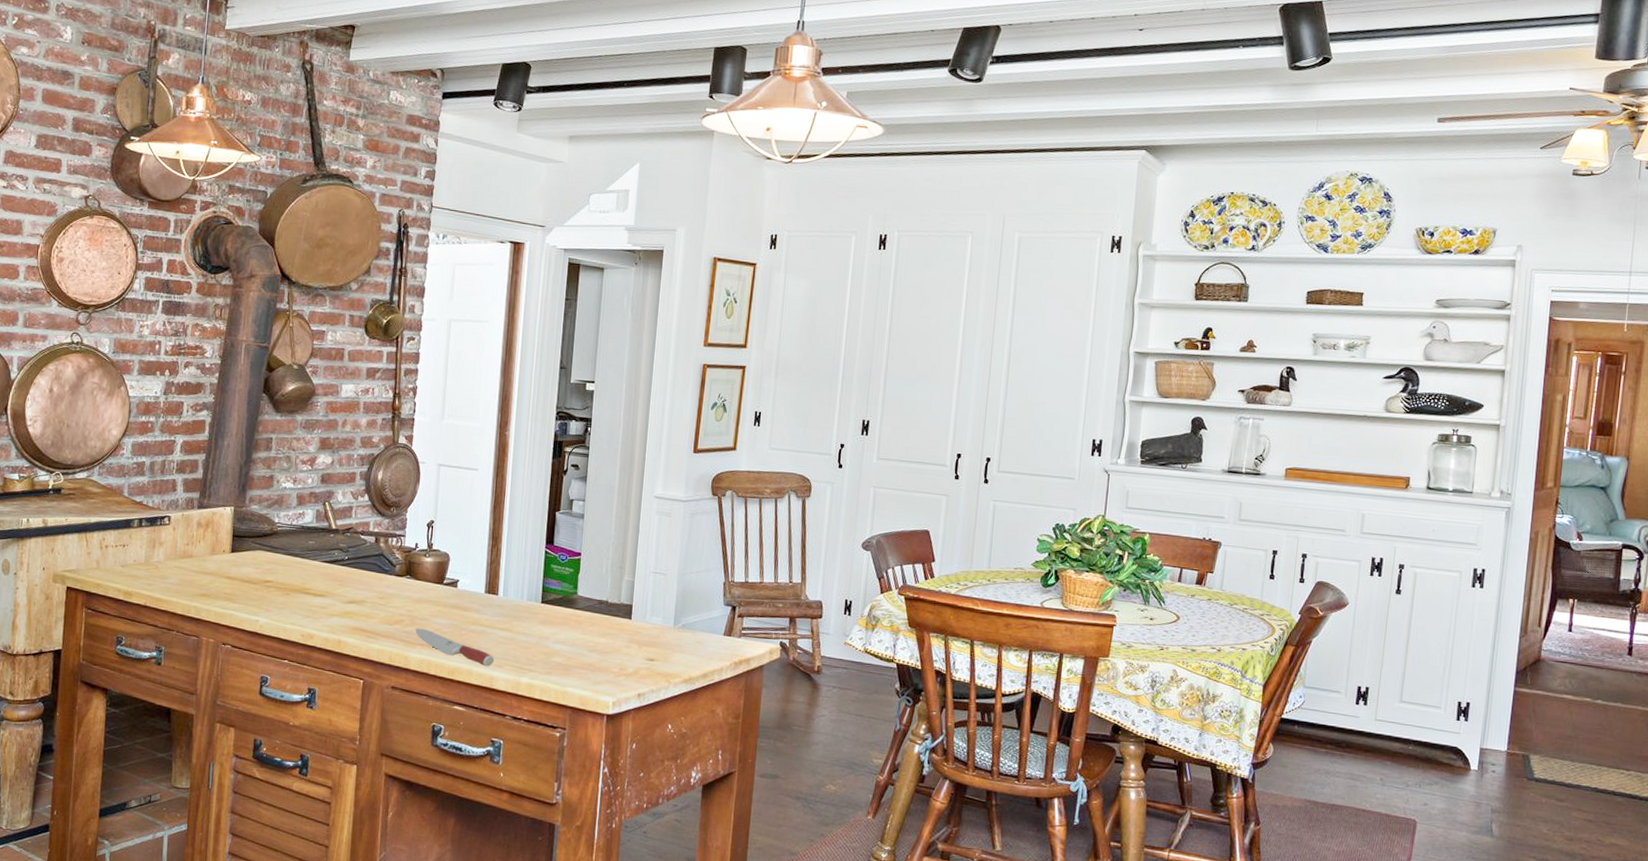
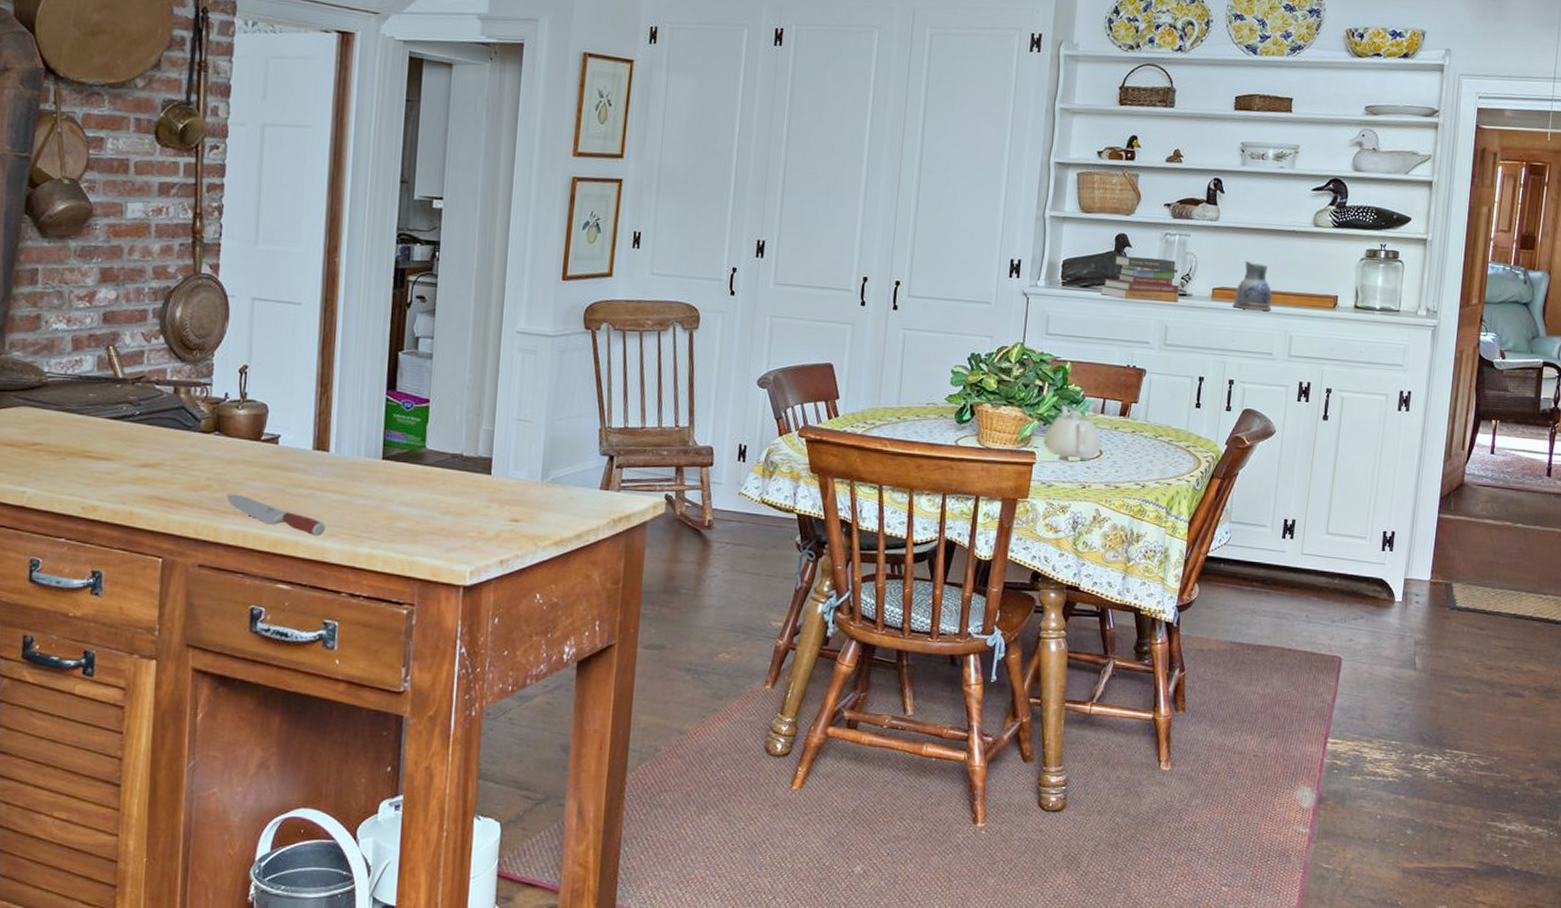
teapot: none [1123,573,1178,625] -> present [1043,405,1101,460]
books: none [1177,436,1254,481] -> present [1100,255,1180,302]
ceramic pitcher: none [1305,443,1344,491] -> present [1232,260,1272,312]

